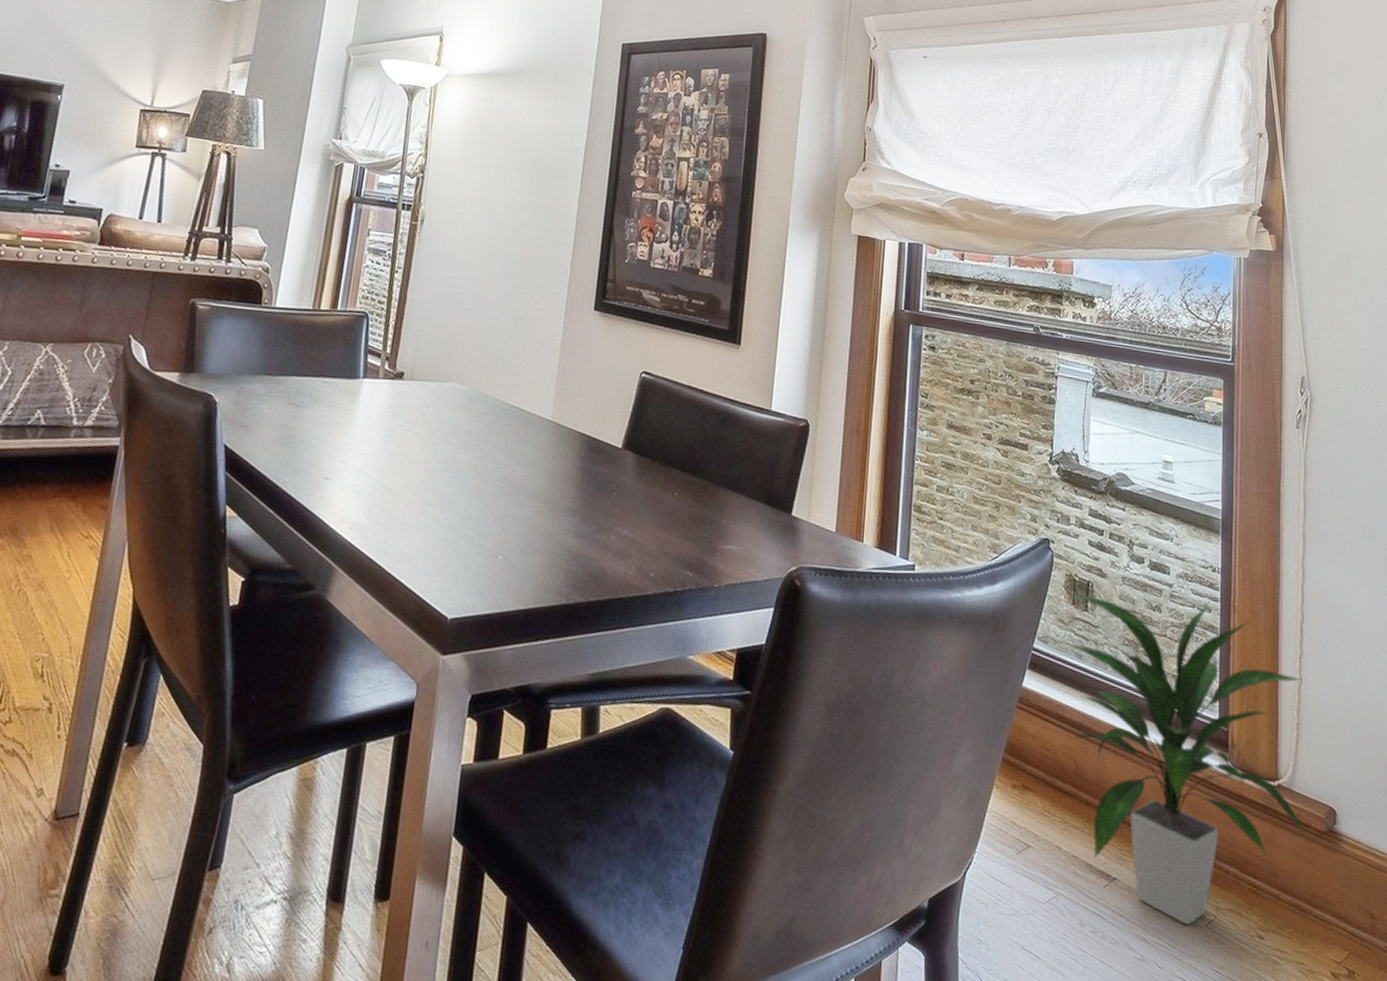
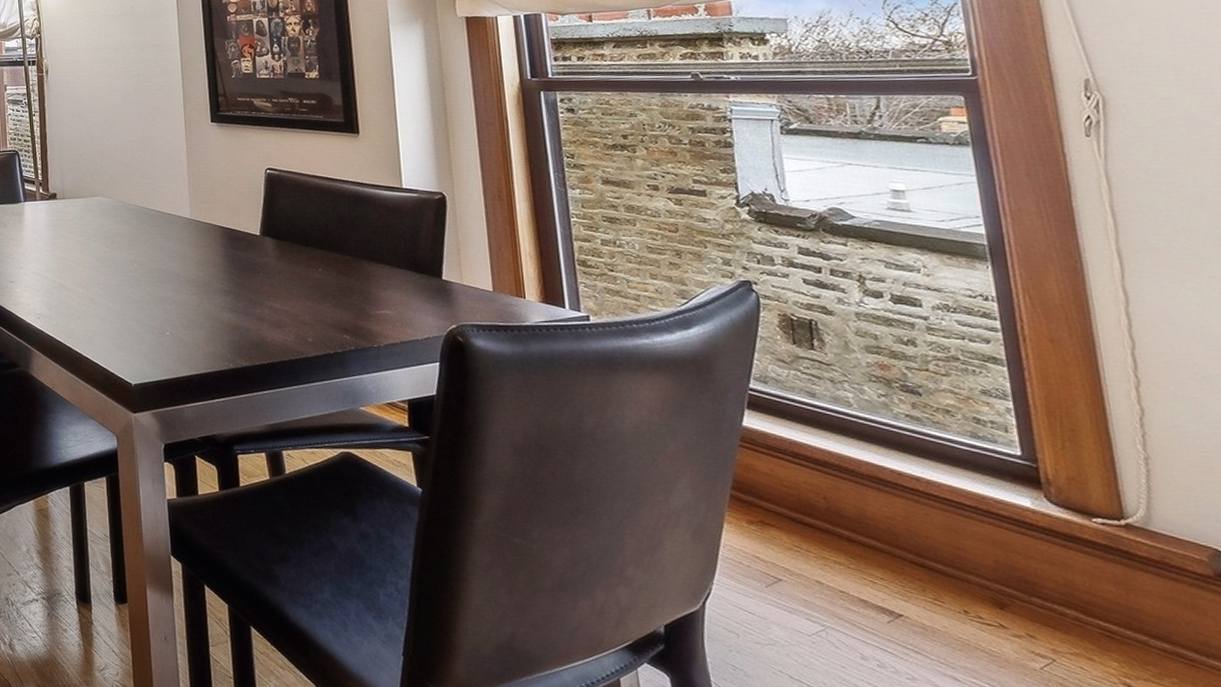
indoor plant: present [1057,590,1312,925] -> none [780,330,1193,666]

